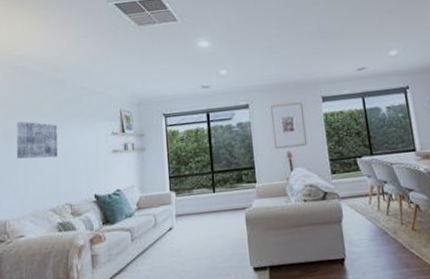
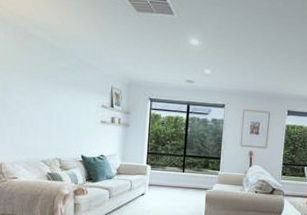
wall art: present [16,121,58,159] -> none [13,78,54,117]

